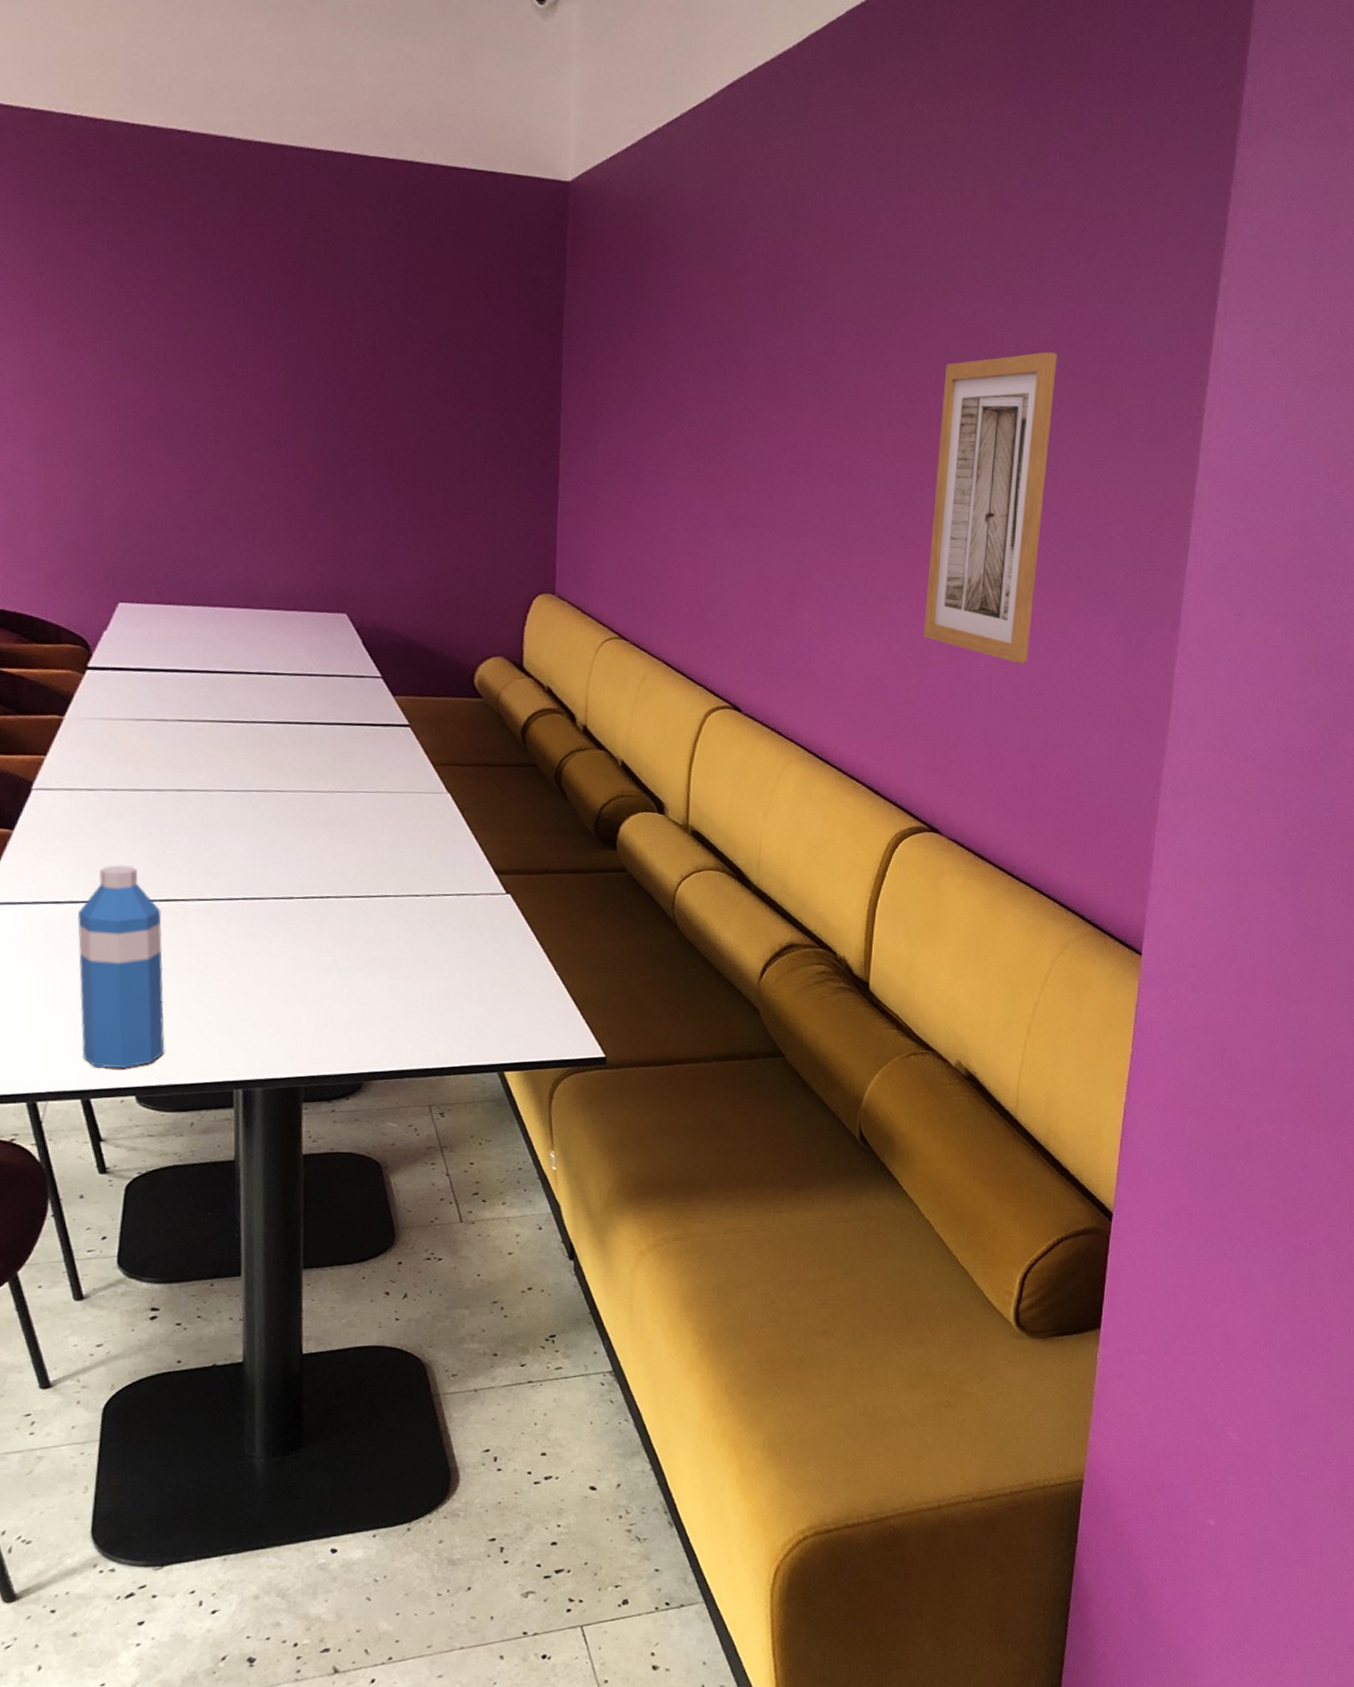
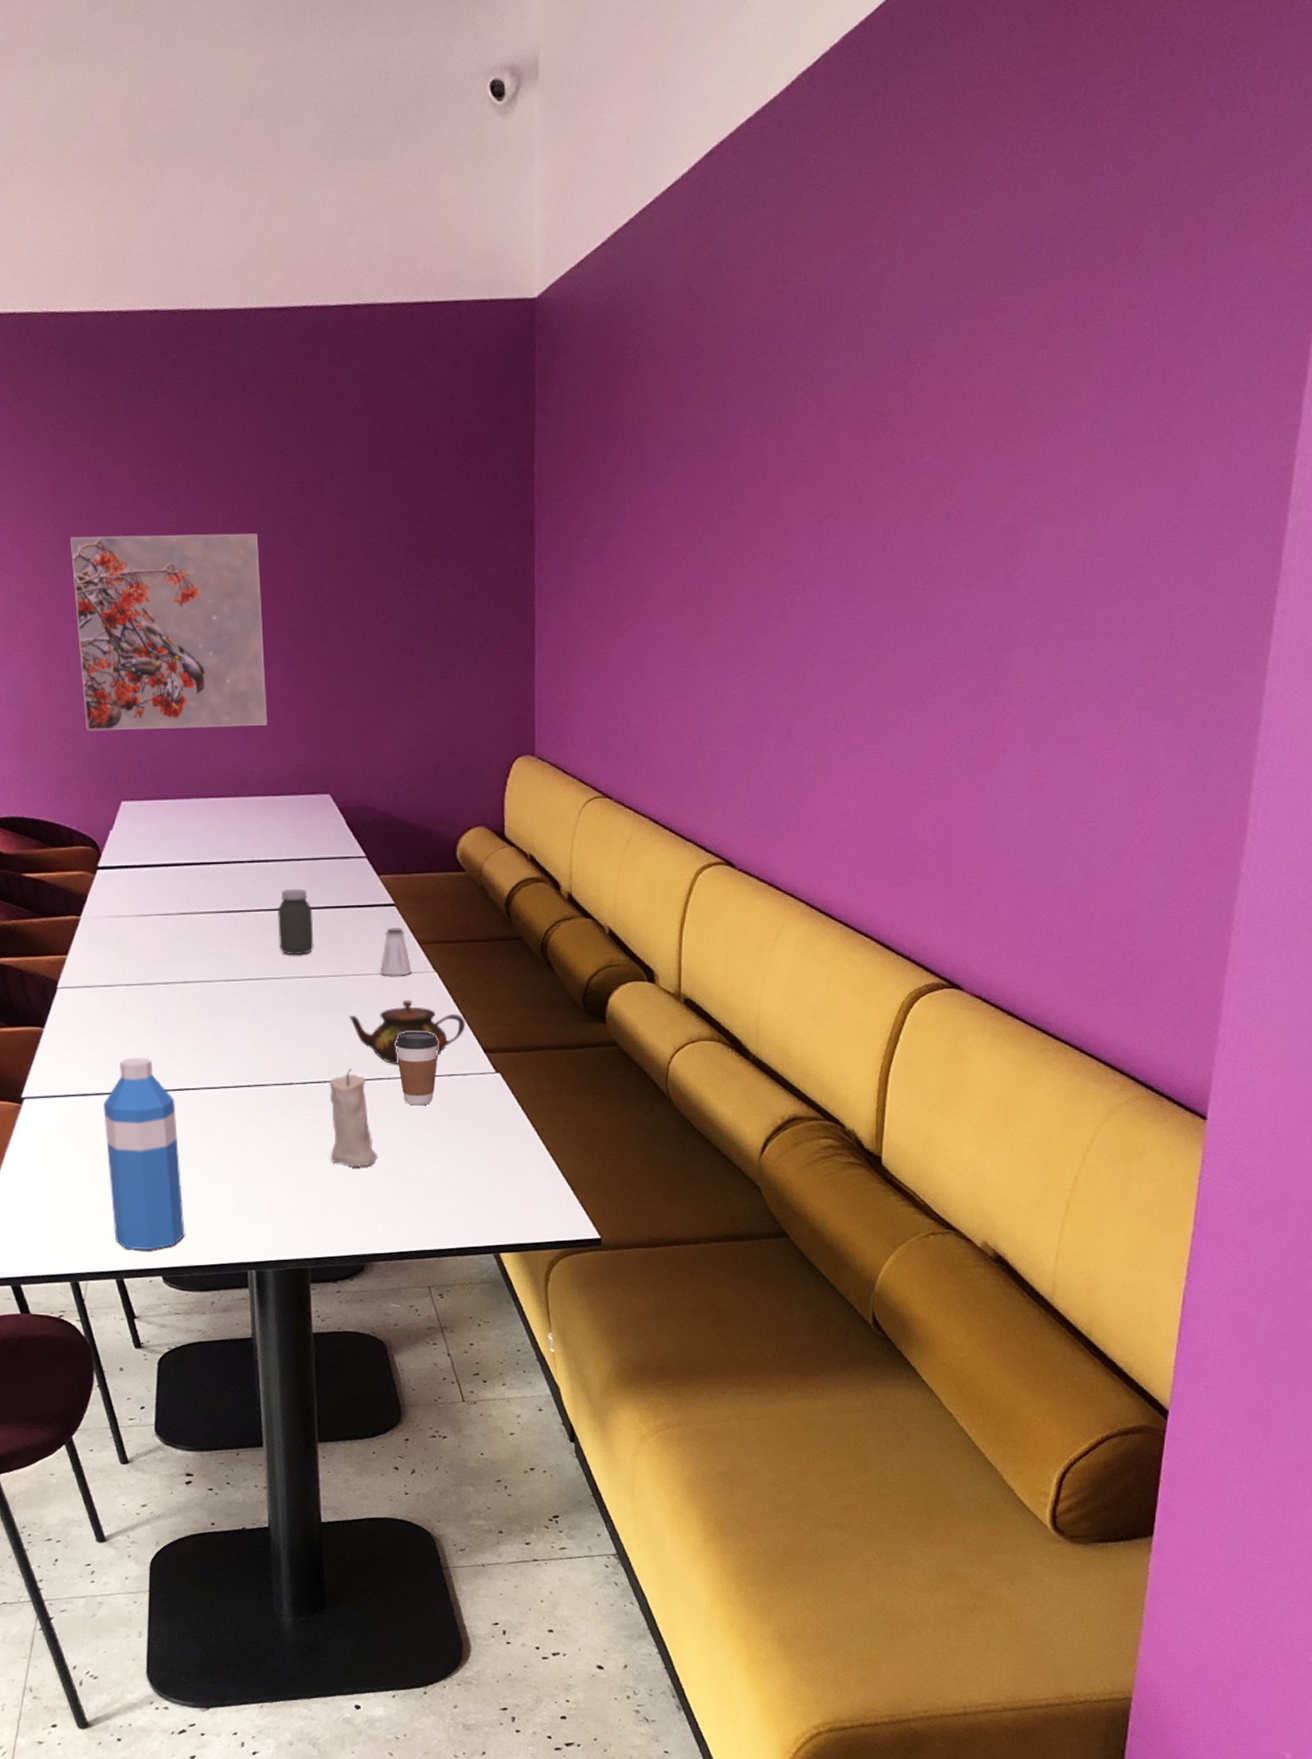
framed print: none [77,334,284,541] -> present [70,533,267,731]
jar: none [284,702,323,770] -> present [277,888,314,956]
candle: none [330,885,380,985] -> present [329,1068,377,1168]
teapot: none [356,819,477,882] -> present [348,1000,465,1064]
saltshaker: none [391,748,425,796] -> present [380,928,412,976]
coffee cup: none [405,850,450,924] -> present [396,1031,439,1106]
wall art: present [923,352,1057,664] -> none [940,412,1104,790]

